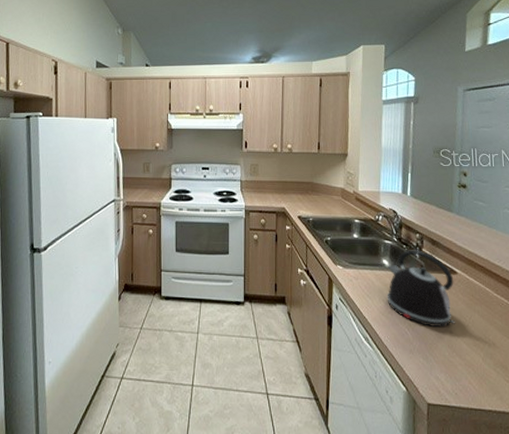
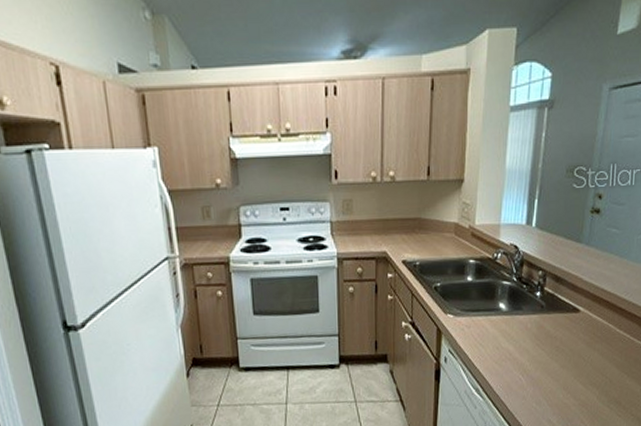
kettle: present [387,250,456,327] -> none [501,289,576,371]

